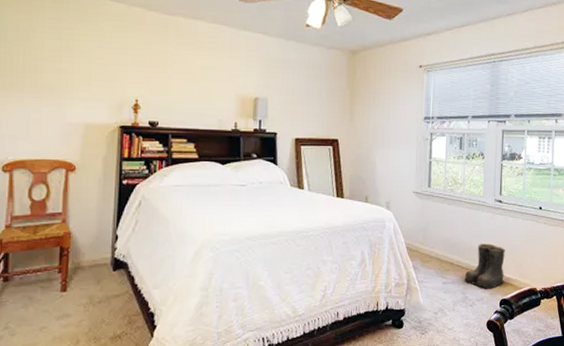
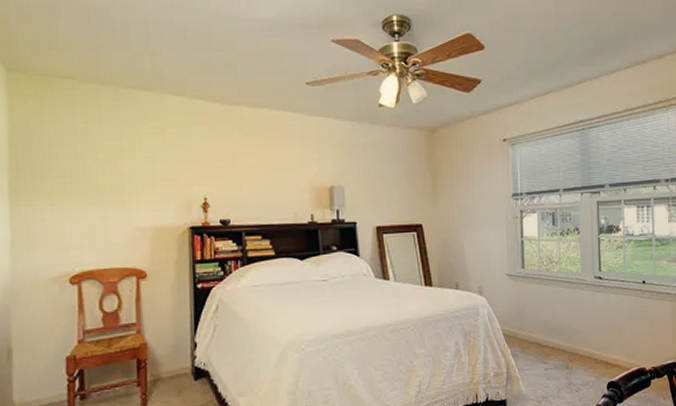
boots: present [464,243,505,289] -> none [567,323,611,372]

